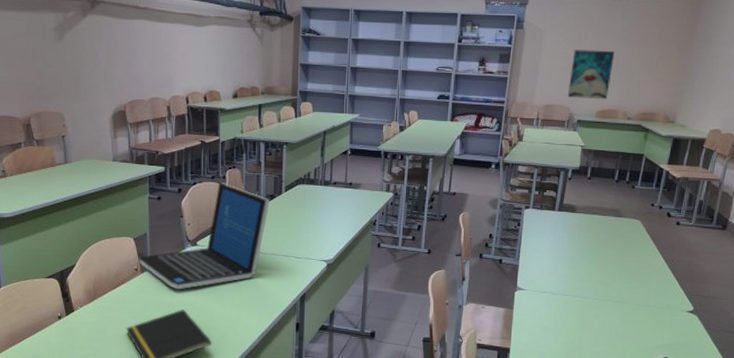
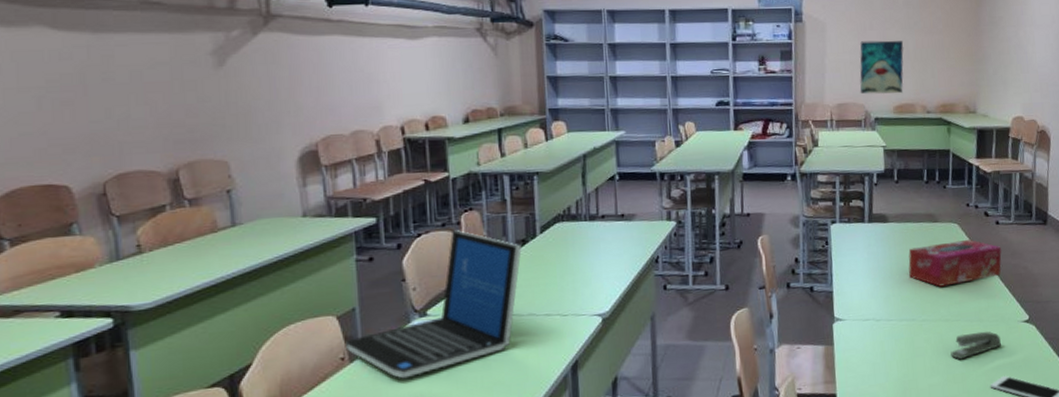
tissue box: none [588,235,678,273] -> present [908,240,1002,287]
stapler: none [615,315,664,336] -> present [950,331,1001,360]

